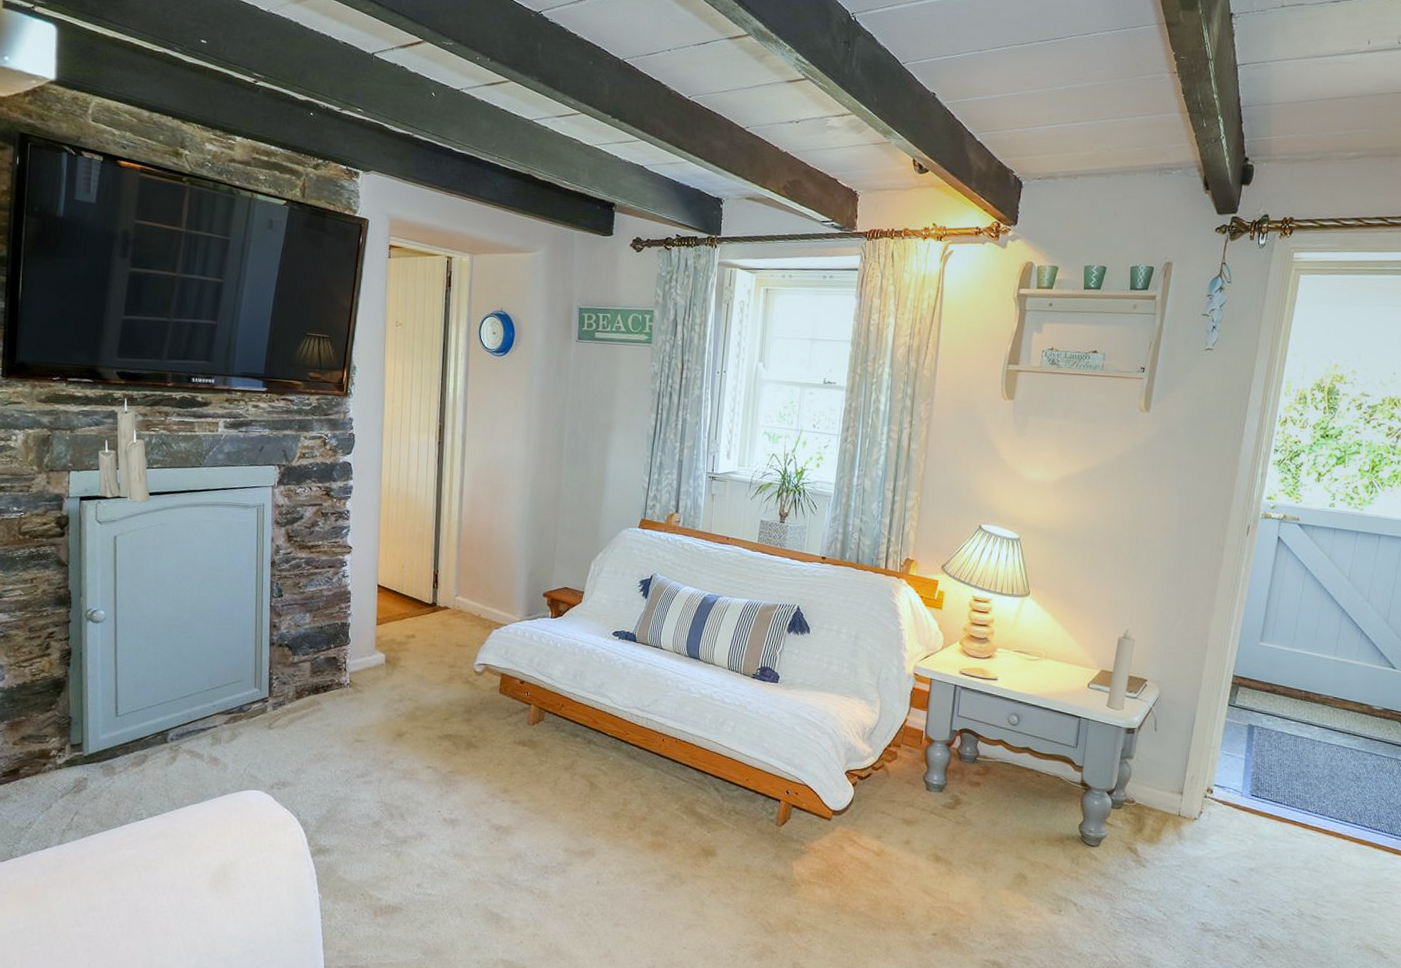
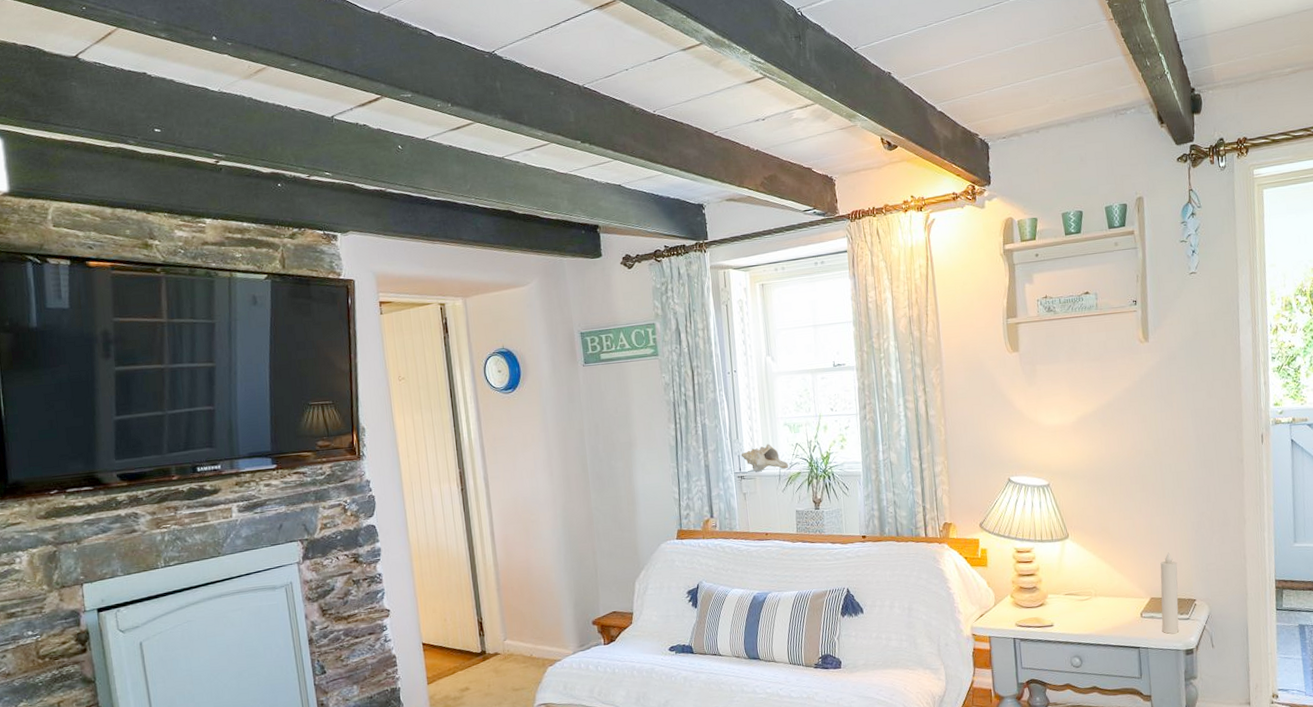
candle: present [97,398,150,503] -> none [109,500,172,605]
seashell: none [716,449,762,477] -> present [740,444,789,472]

